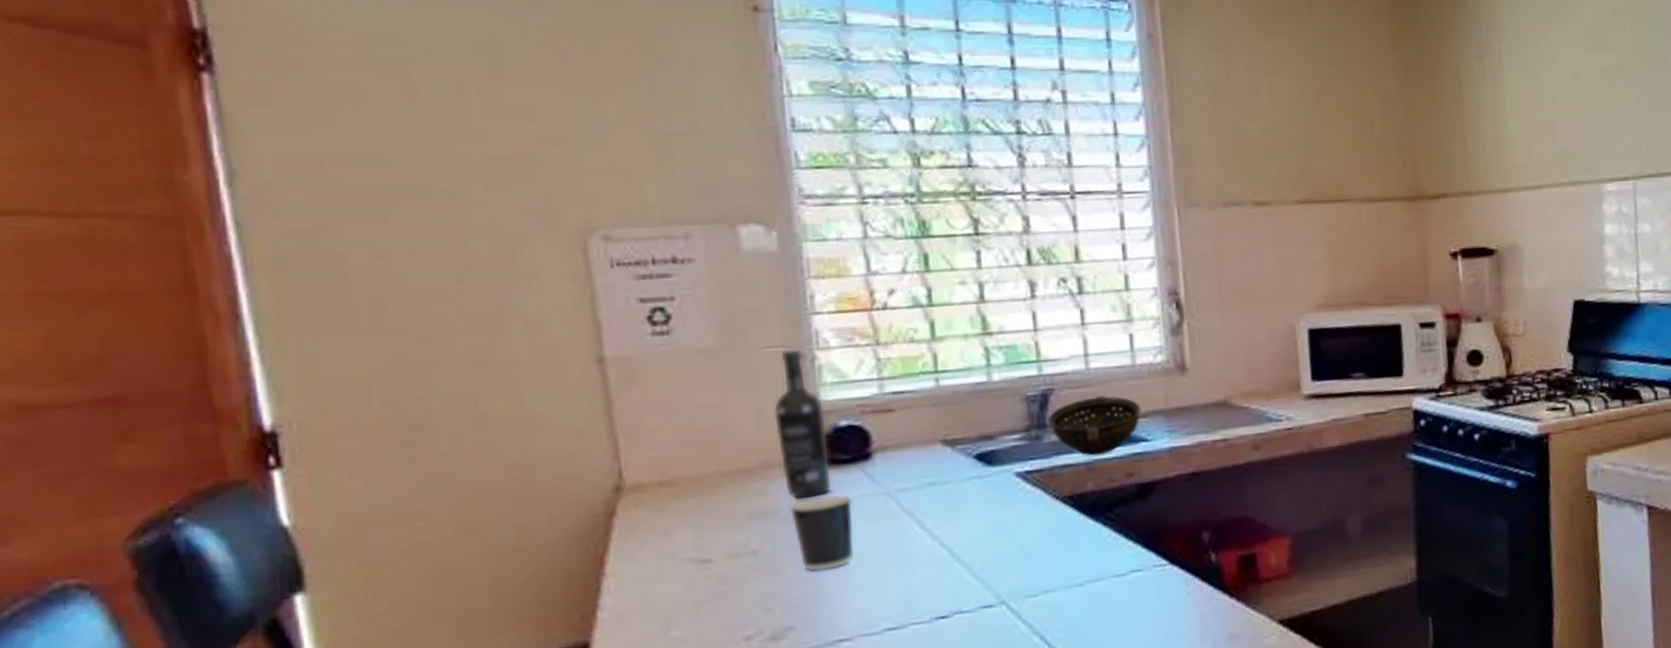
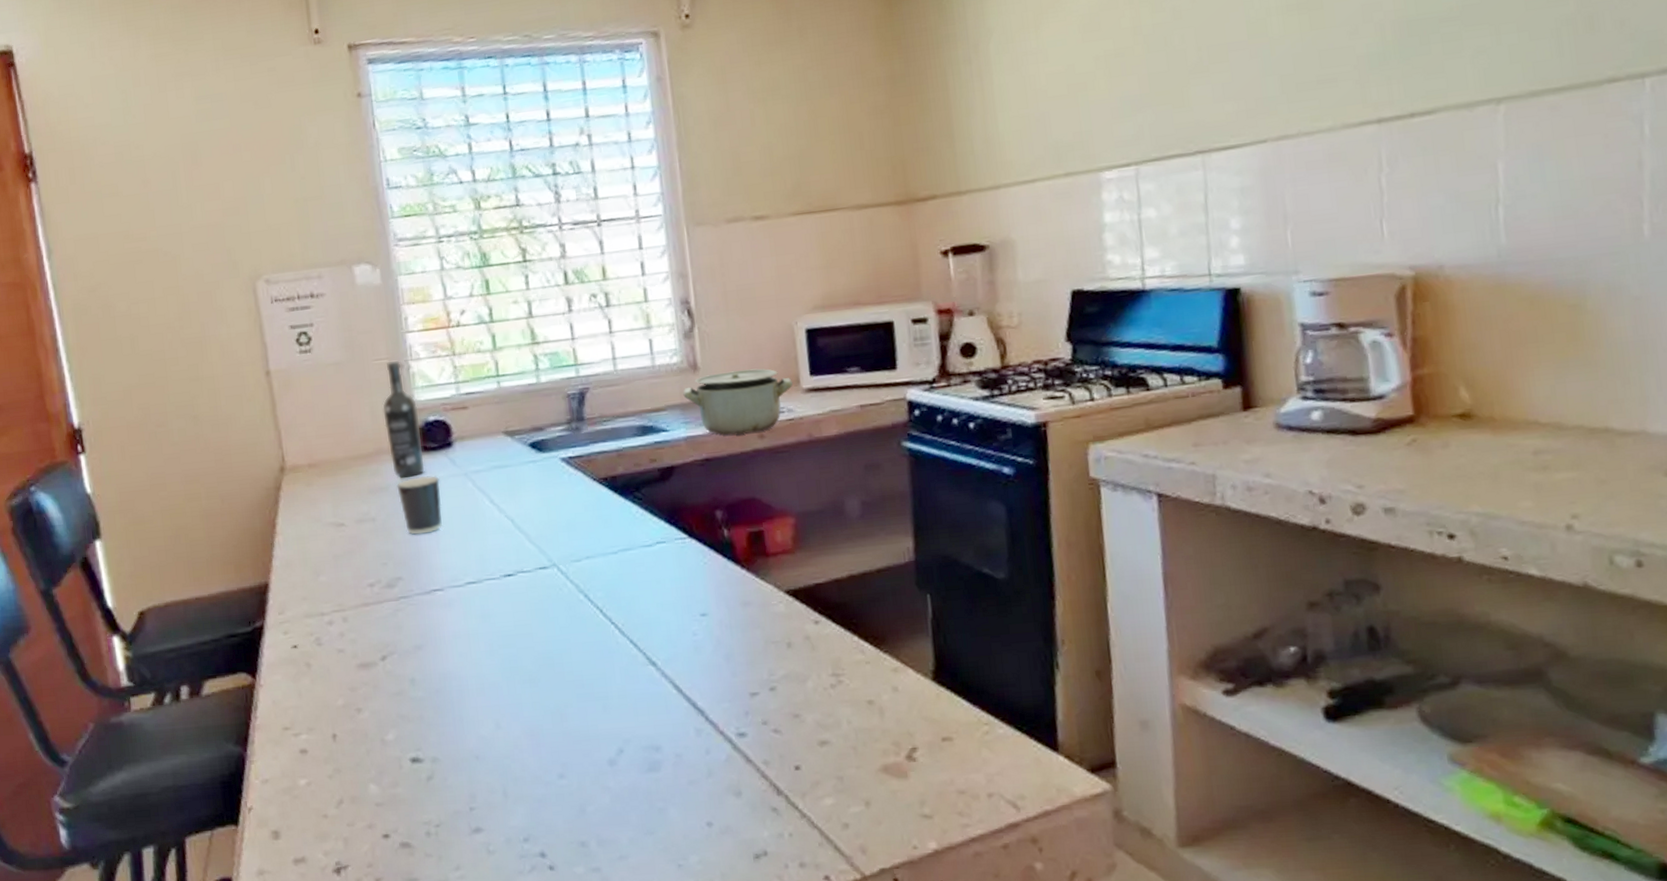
colander: present [1047,395,1141,455] -> none [584,392,661,444]
saucepan: none [1168,371,1293,446] -> present [683,368,793,435]

